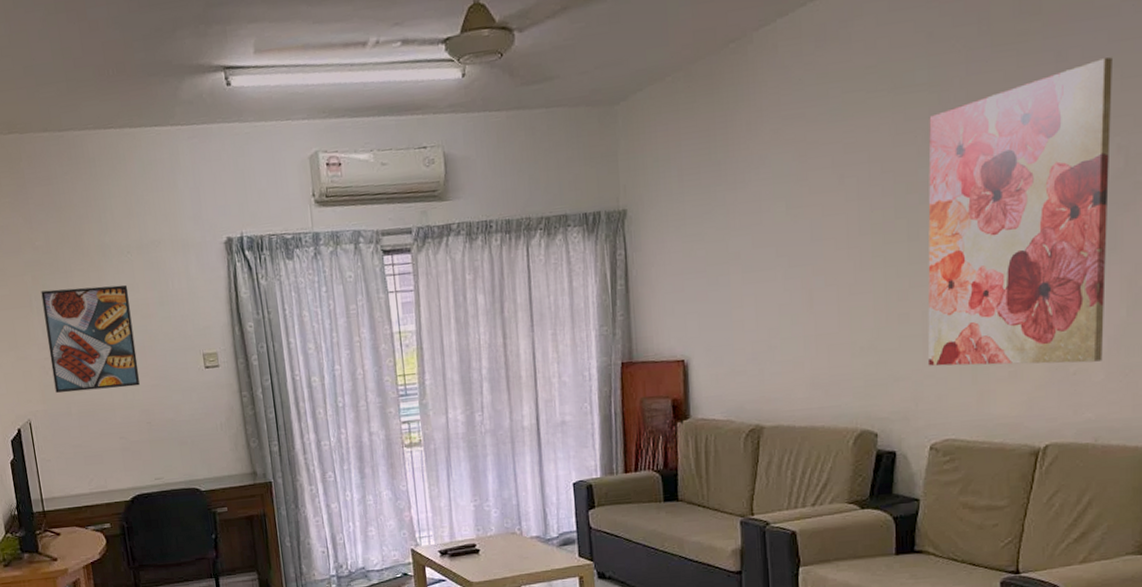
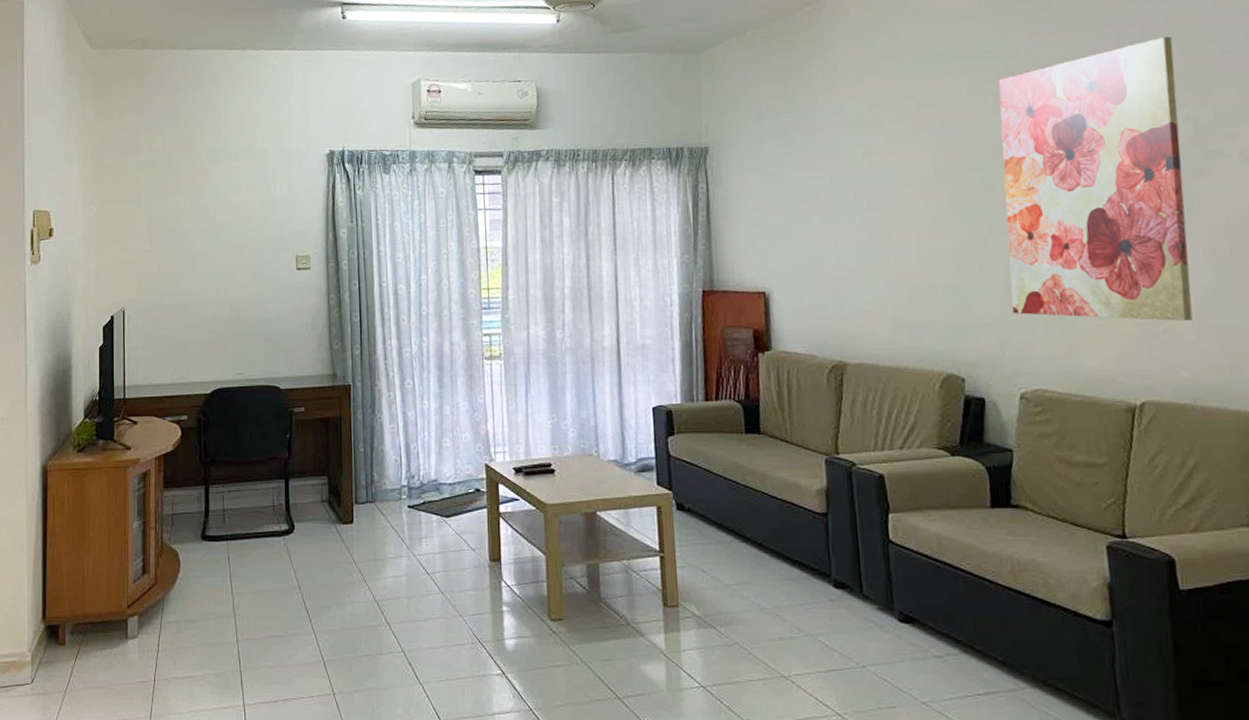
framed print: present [41,284,140,393] -> none [151,187,234,285]

